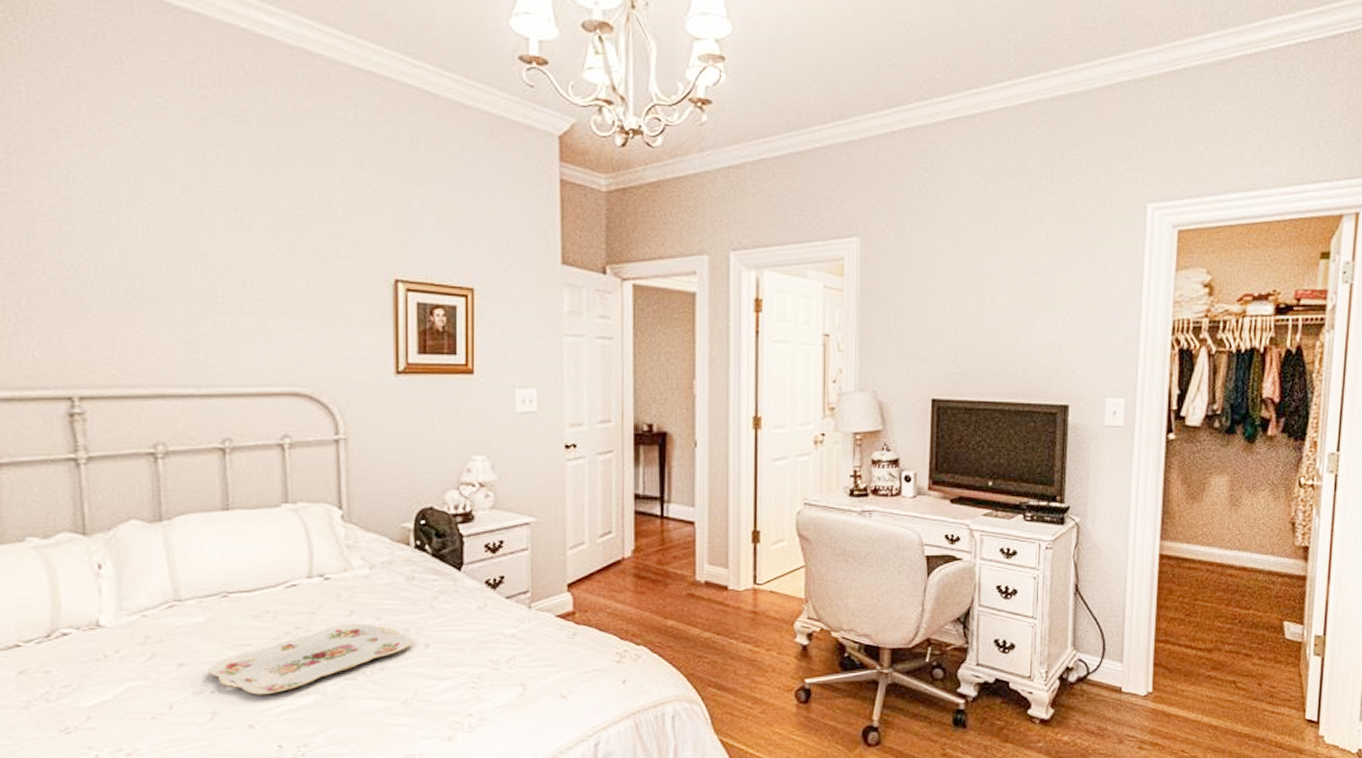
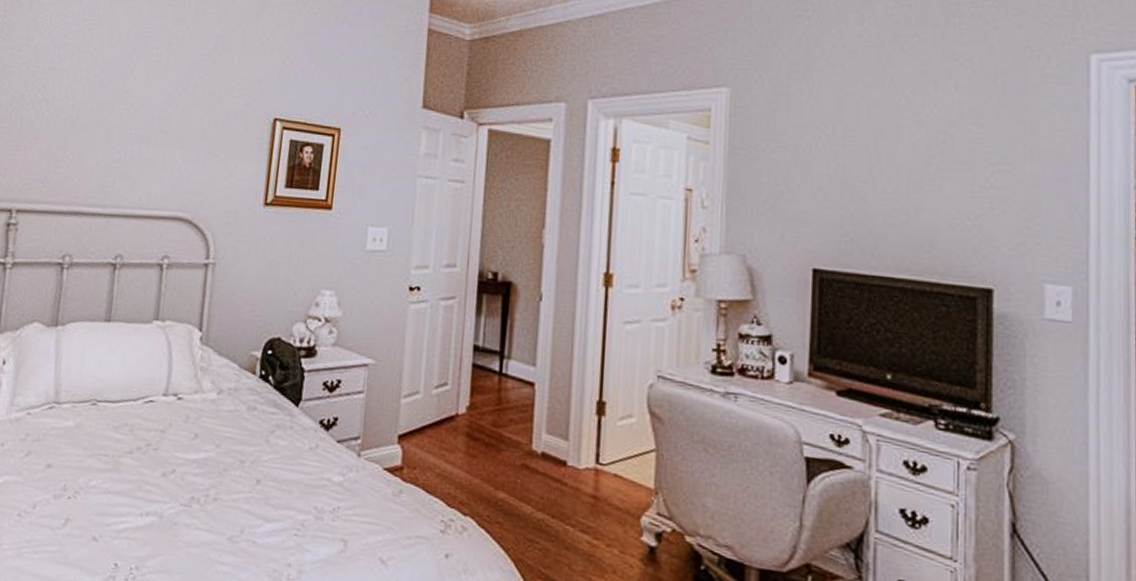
serving tray: present [207,623,413,695] -> none [69,446,246,509]

